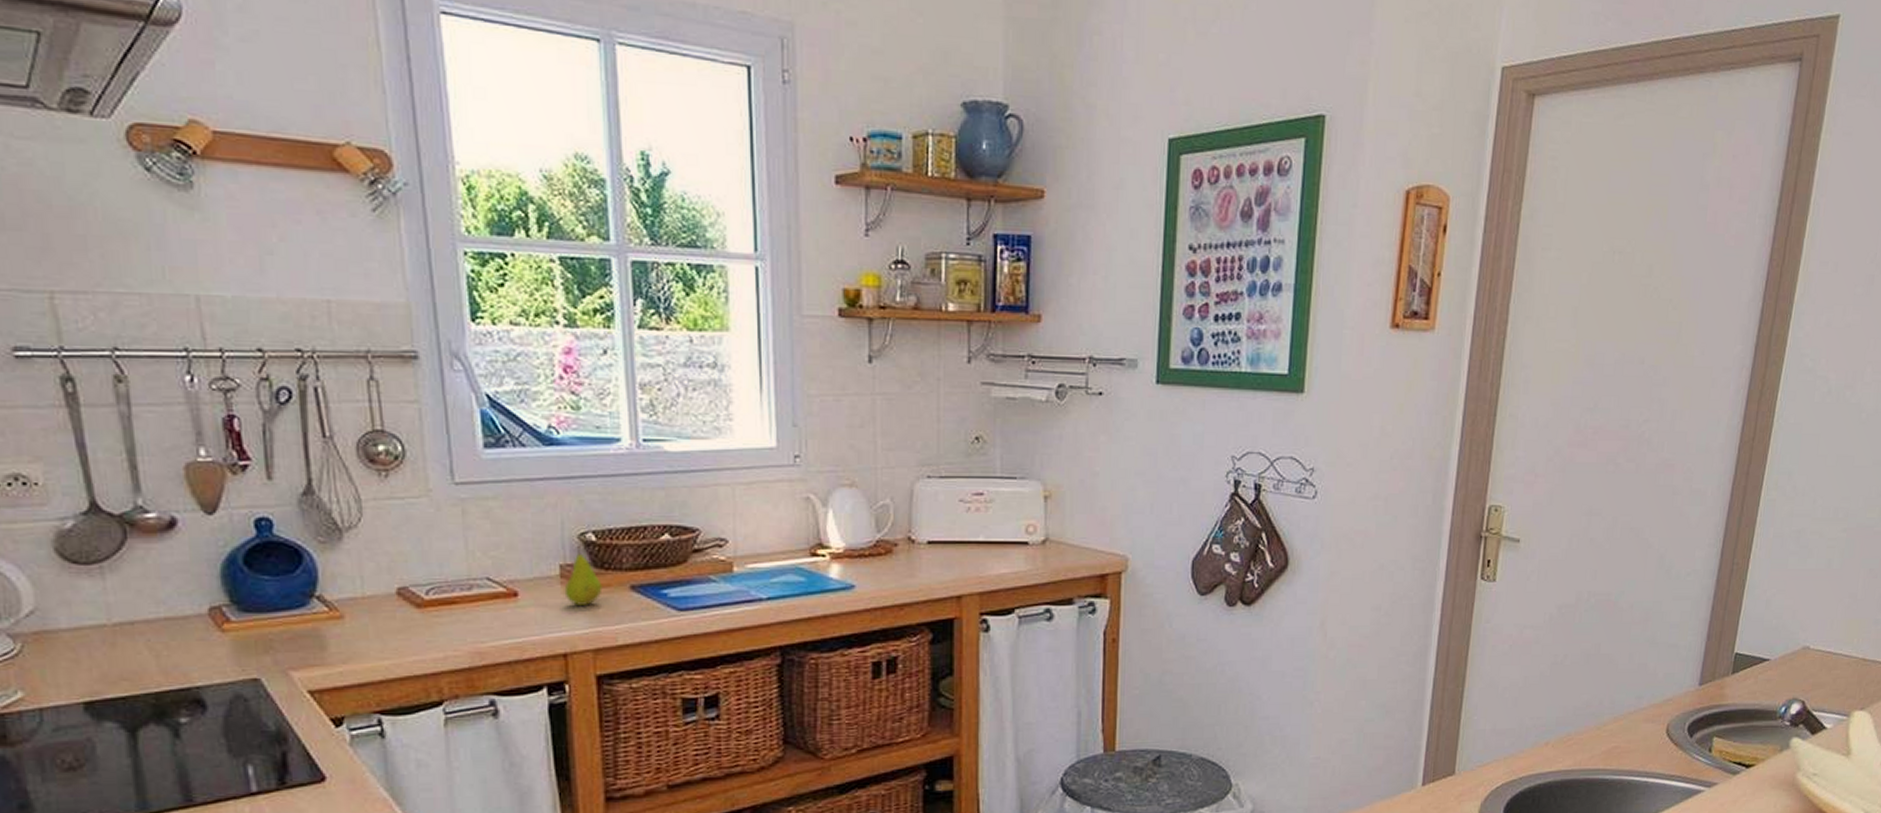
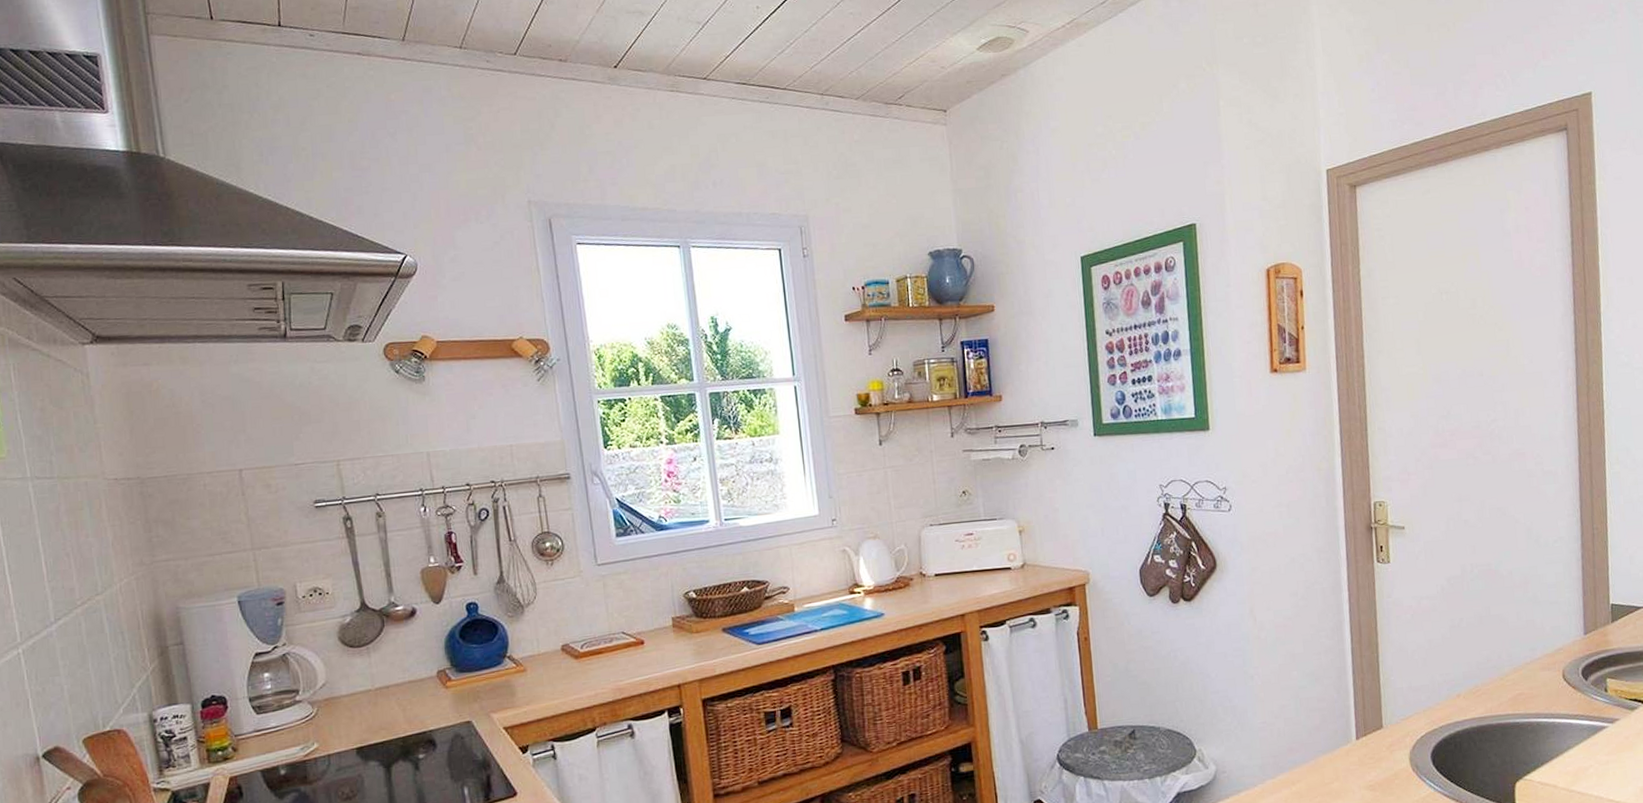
fruit: present [564,547,603,605] -> none [676,603,703,647]

